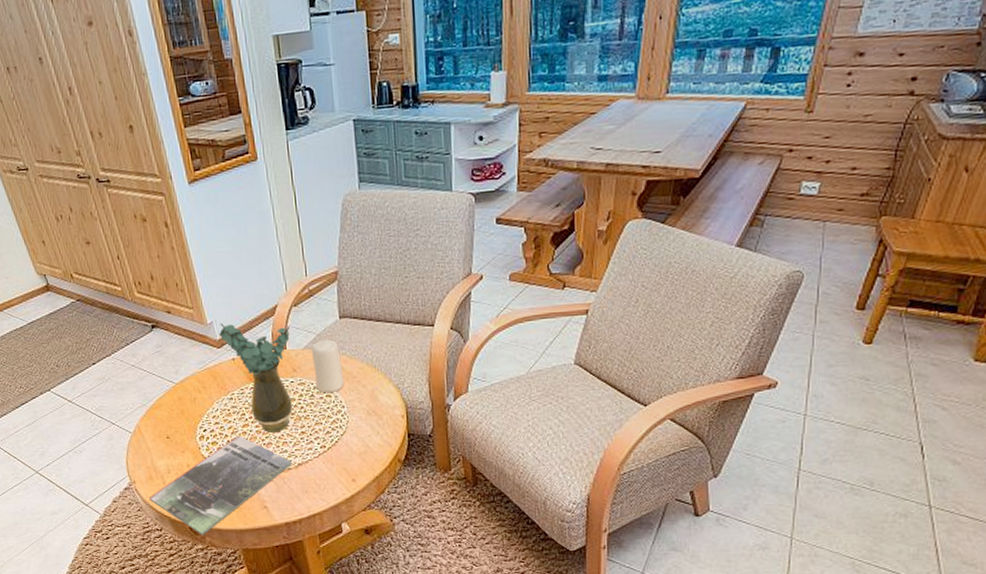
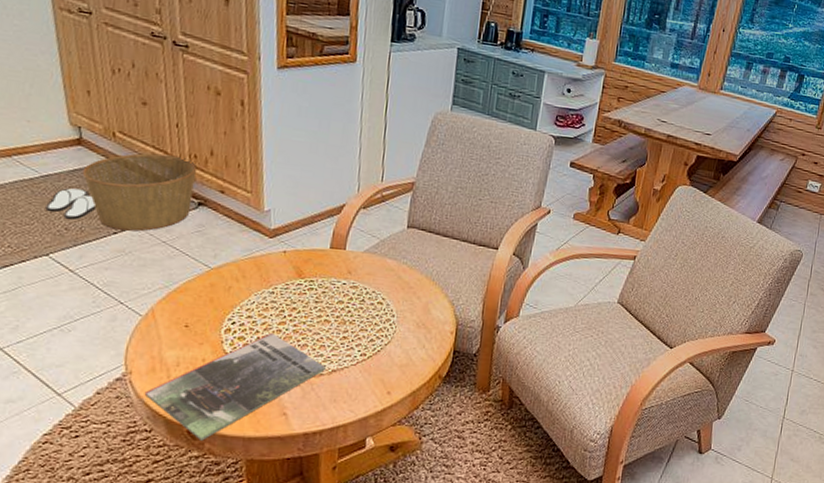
slippers: none [37,329,75,357] -> present [45,188,97,219]
basket: none [56,286,147,361] -> present [82,153,196,232]
vase: present [219,323,293,433] -> none [275,213,355,334]
candle: present [312,339,344,394] -> none [368,245,401,301]

